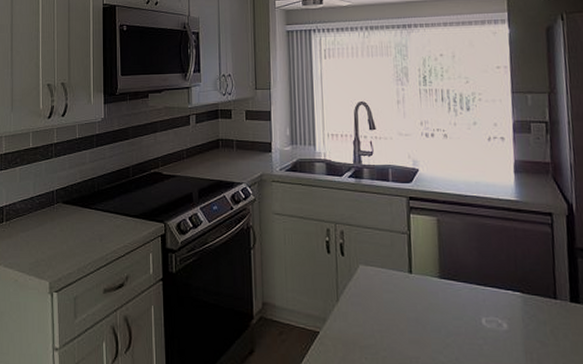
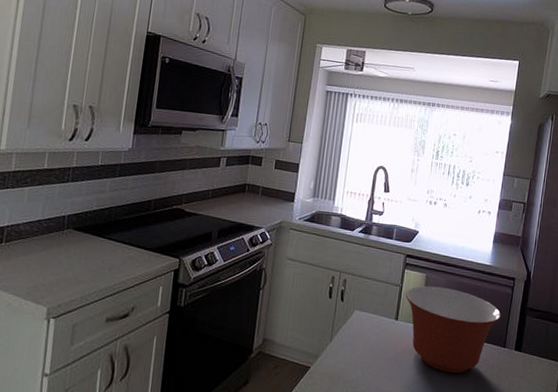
mixing bowl: none [415,231,543,334] -> present [405,285,501,374]

